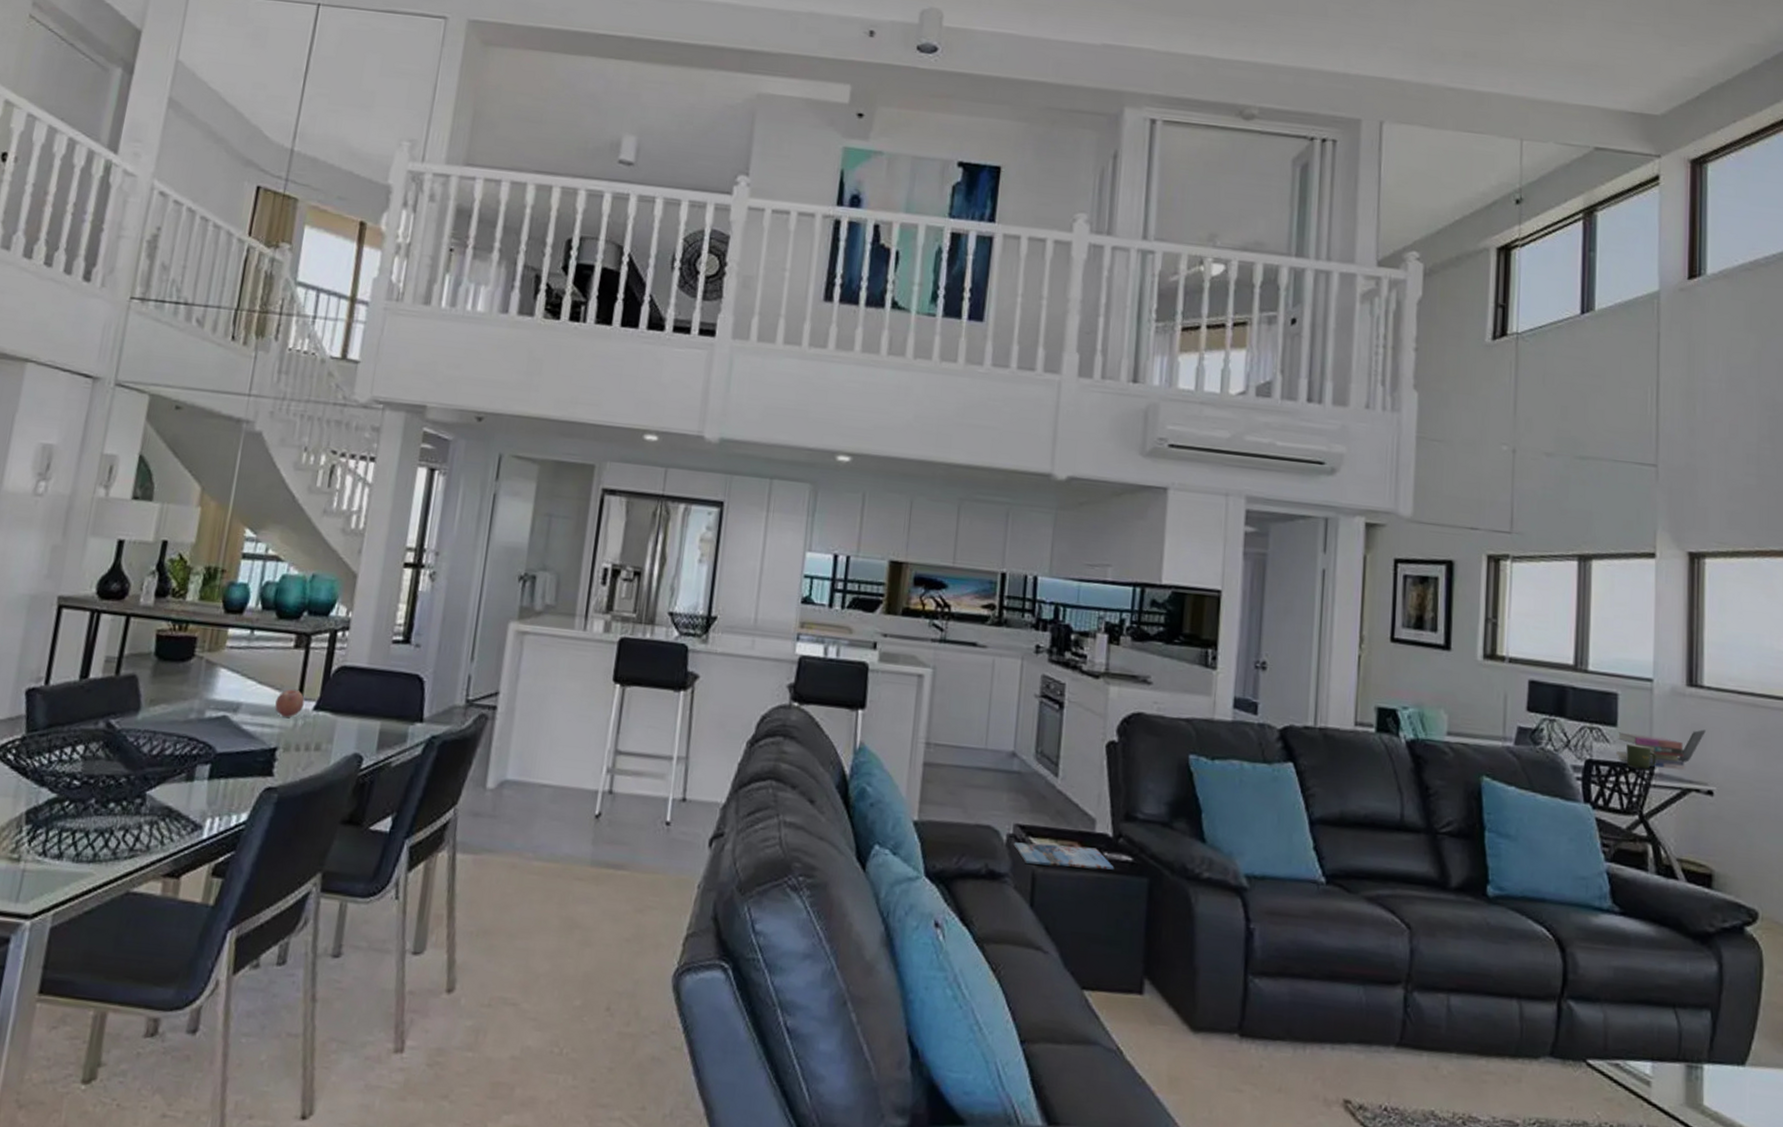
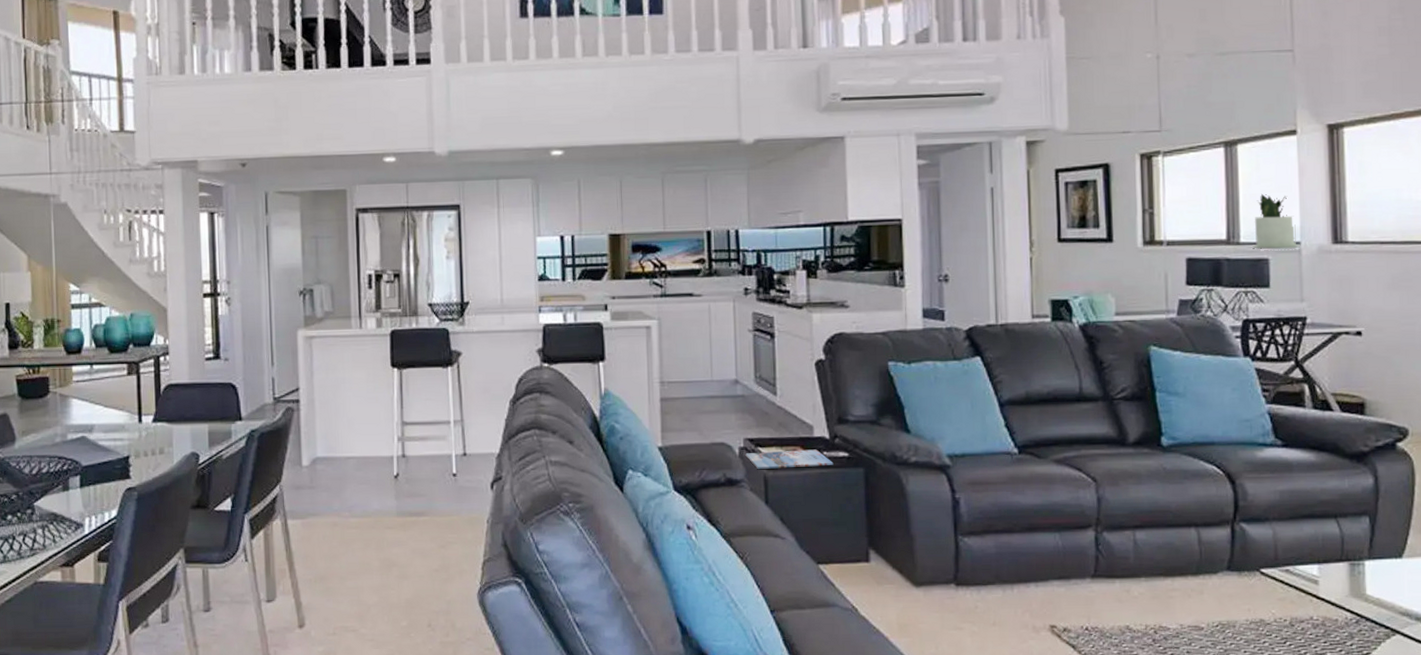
fruit: present [275,688,305,717] -> none [121,407,144,431]
planter: none [1601,618,1653,686] -> present [1252,193,1301,250]
books: present [1616,732,1686,770] -> none [1270,291,1336,318]
mug: present [1626,743,1656,770] -> none [1279,300,1308,322]
laptop: present [1677,729,1706,763] -> none [1327,279,1352,310]

